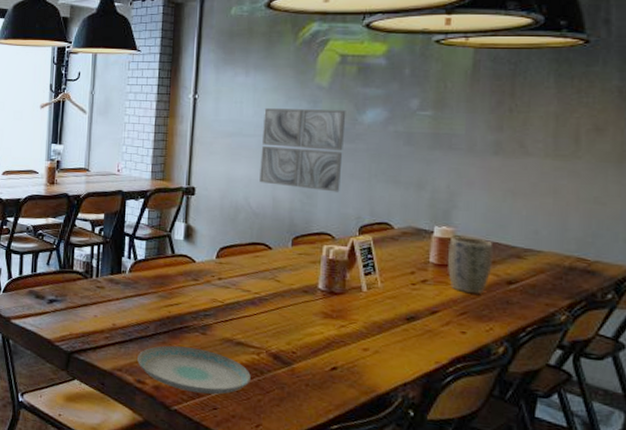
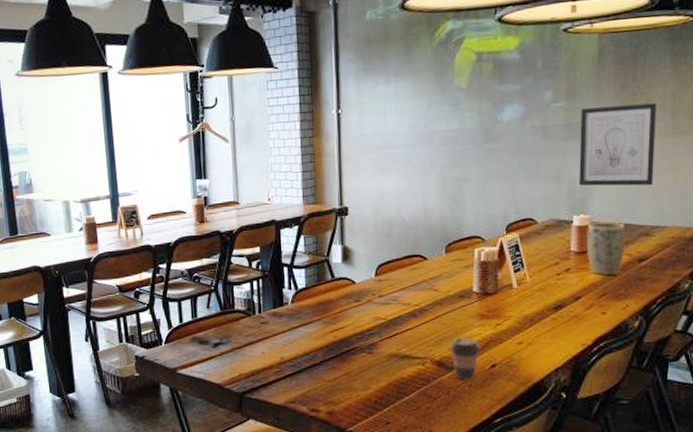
plate: present [137,345,251,395] -> none [309,368,418,412]
wall art: present [259,108,346,192] -> none [408,110,486,195]
coffee cup: none [287,333,321,379] -> present [449,338,480,380]
wall art: none [443,120,536,207] -> present [579,103,657,186]

